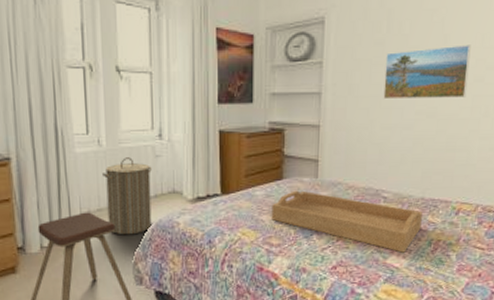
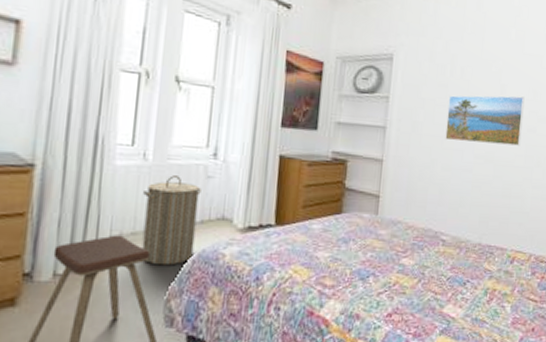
serving tray: present [271,190,422,253] -> none [327,226,479,301]

